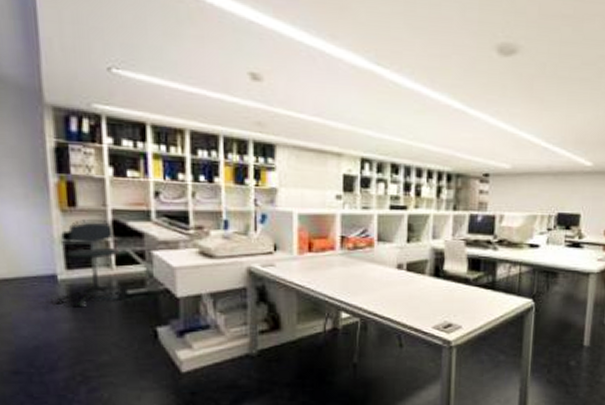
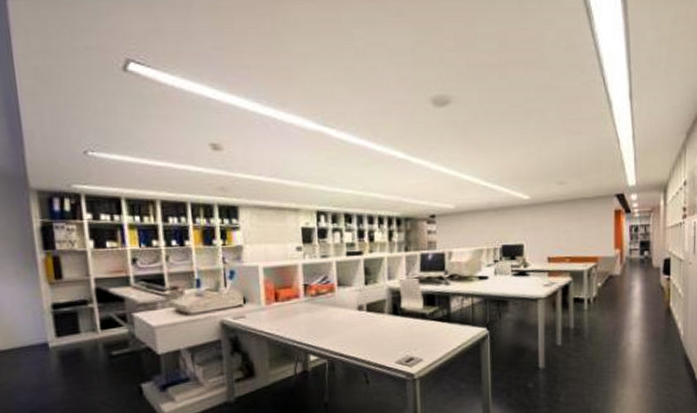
office chair: present [56,220,128,308] -> none [48,289,113,371]

